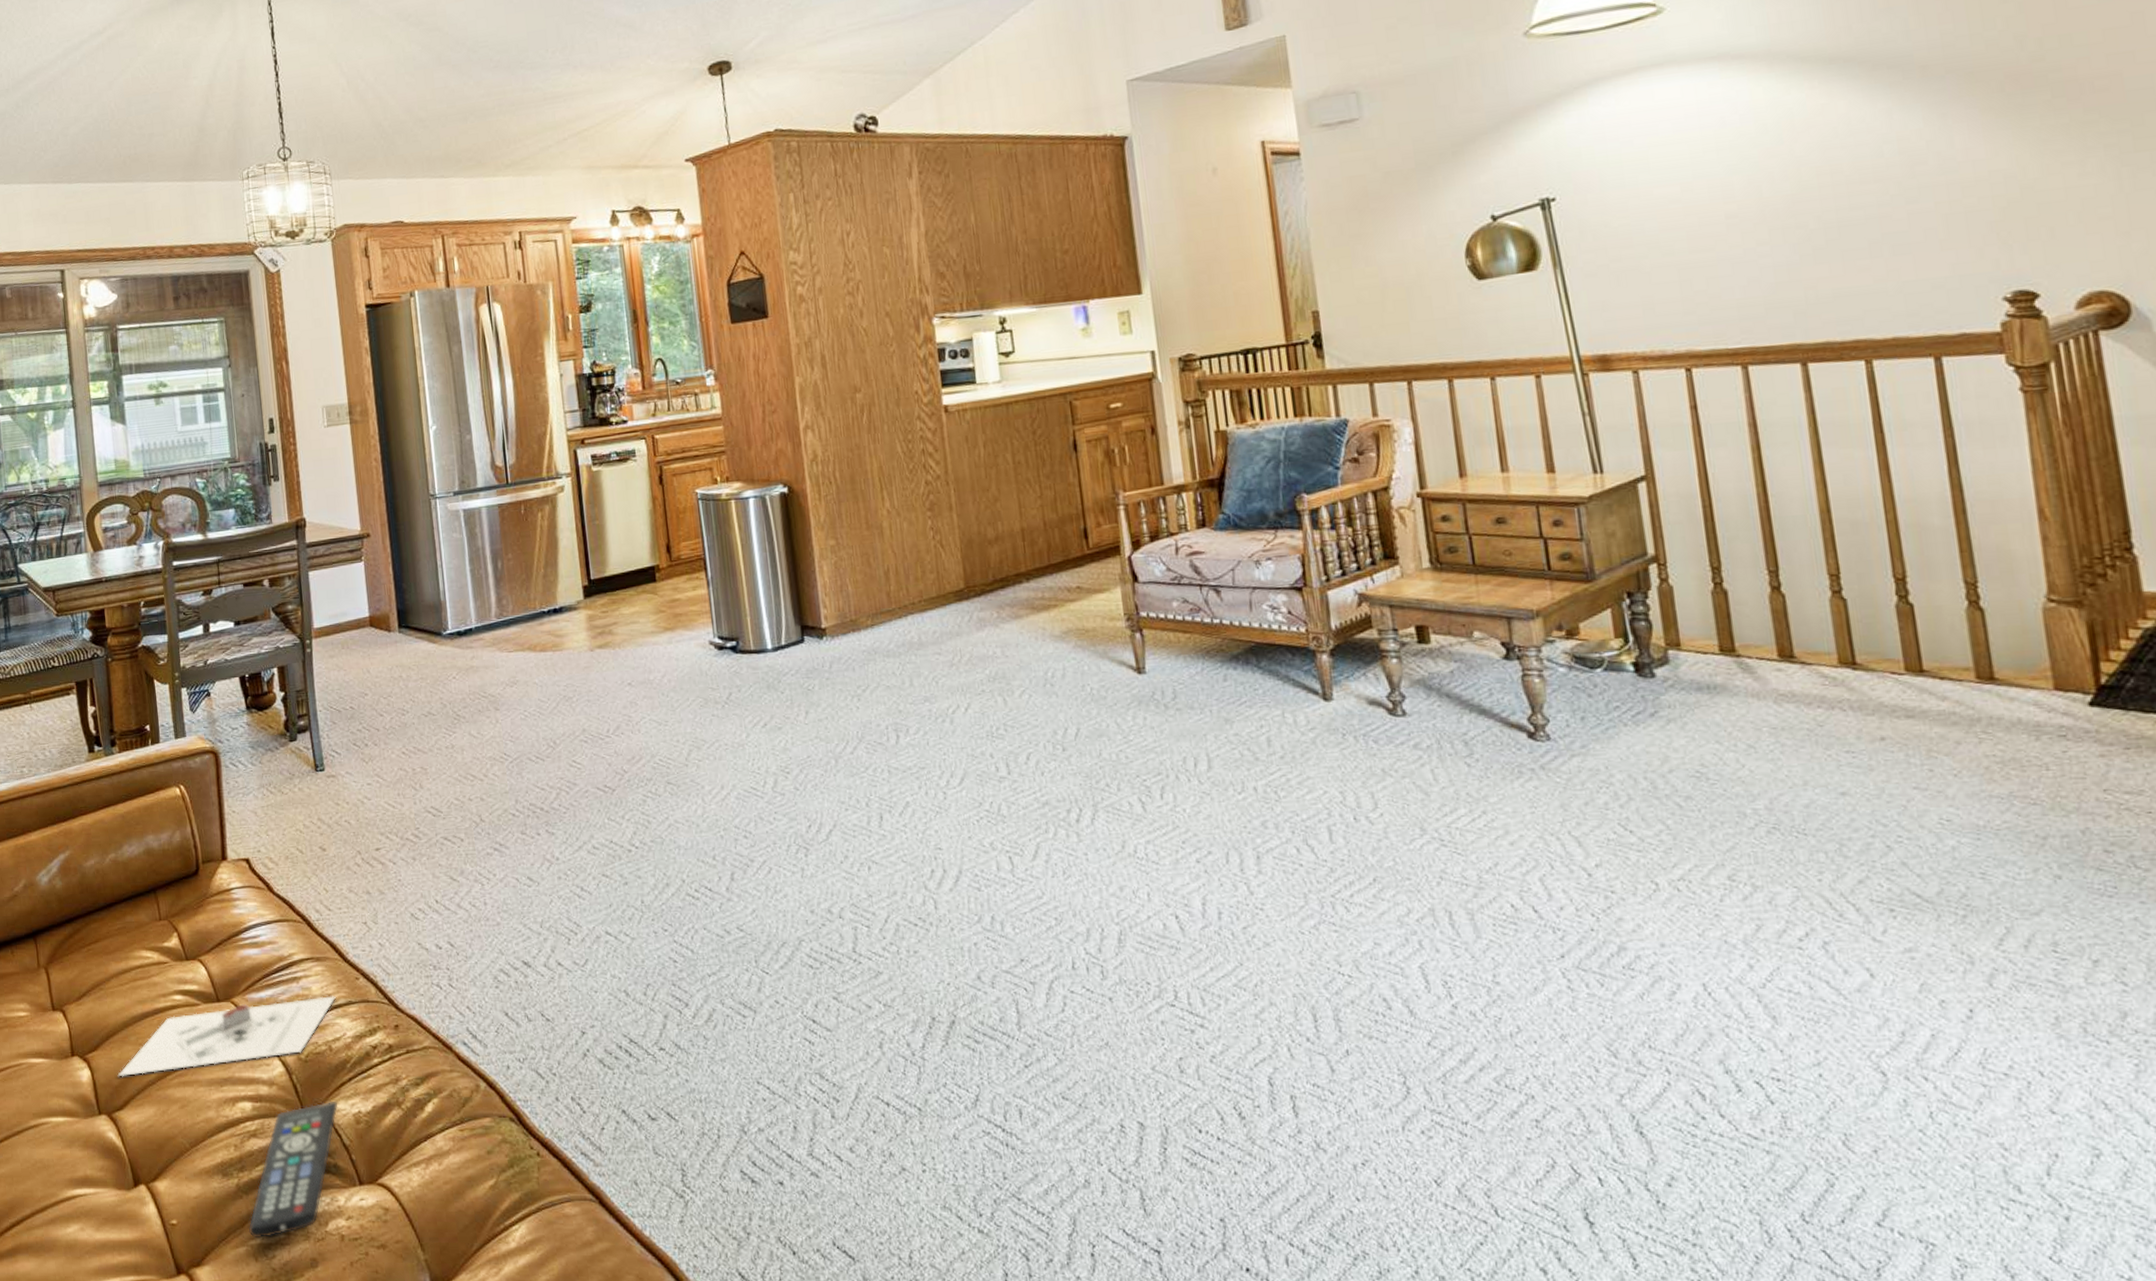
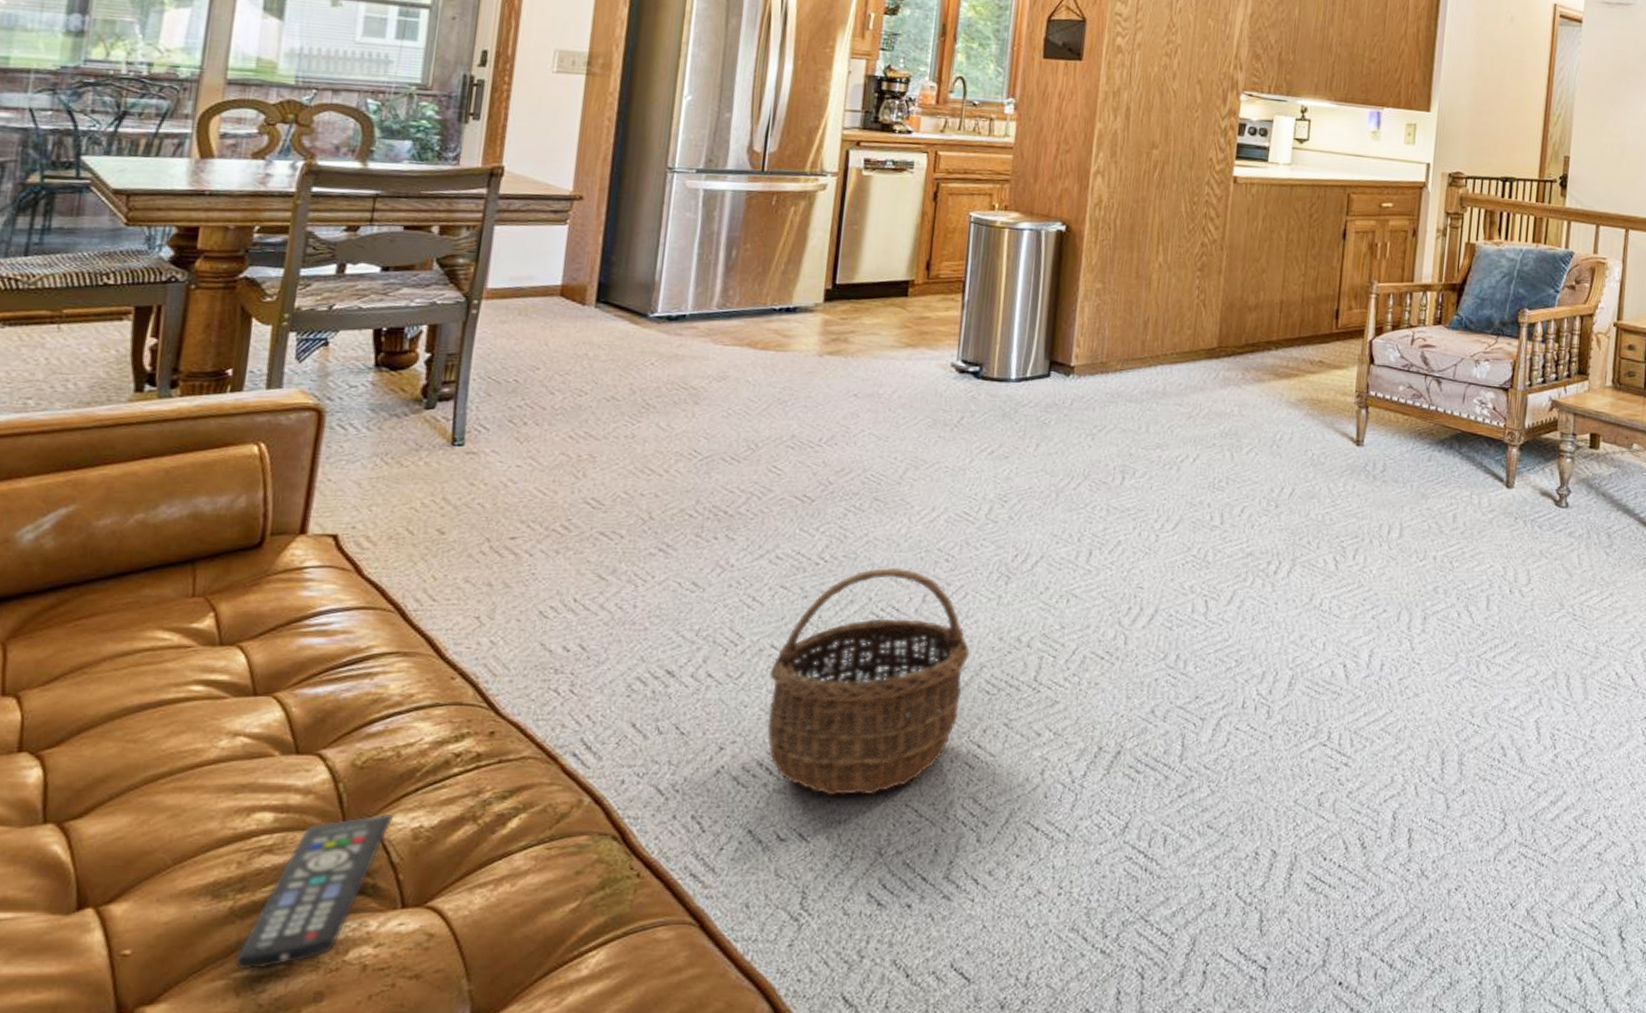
architectural model: present [117,996,337,1077] -> none [83,696,421,779]
wicker basket: none [610,848,788,1075] -> present [767,567,970,796]

